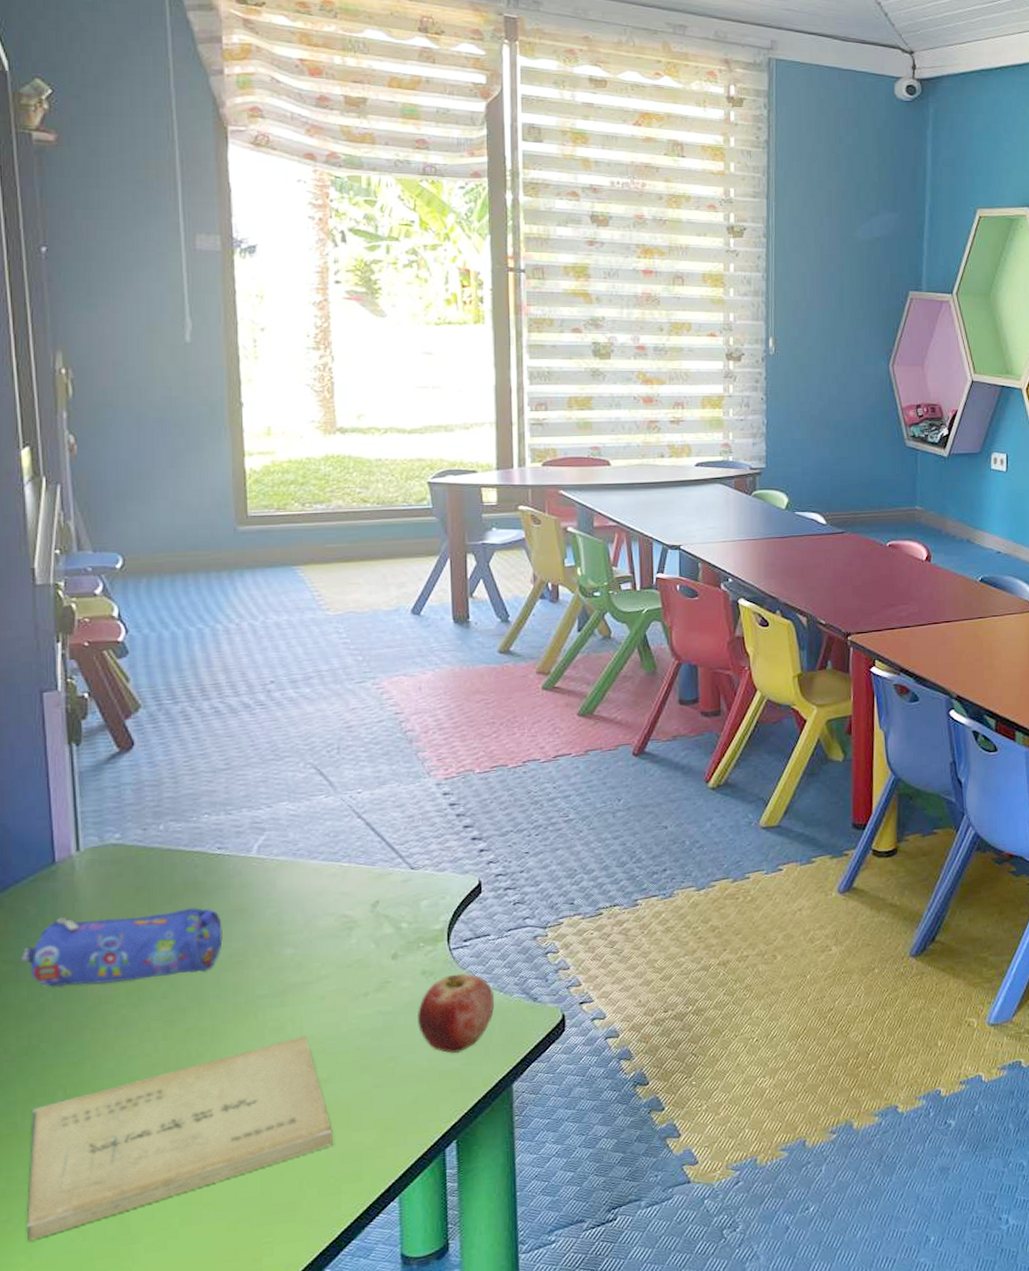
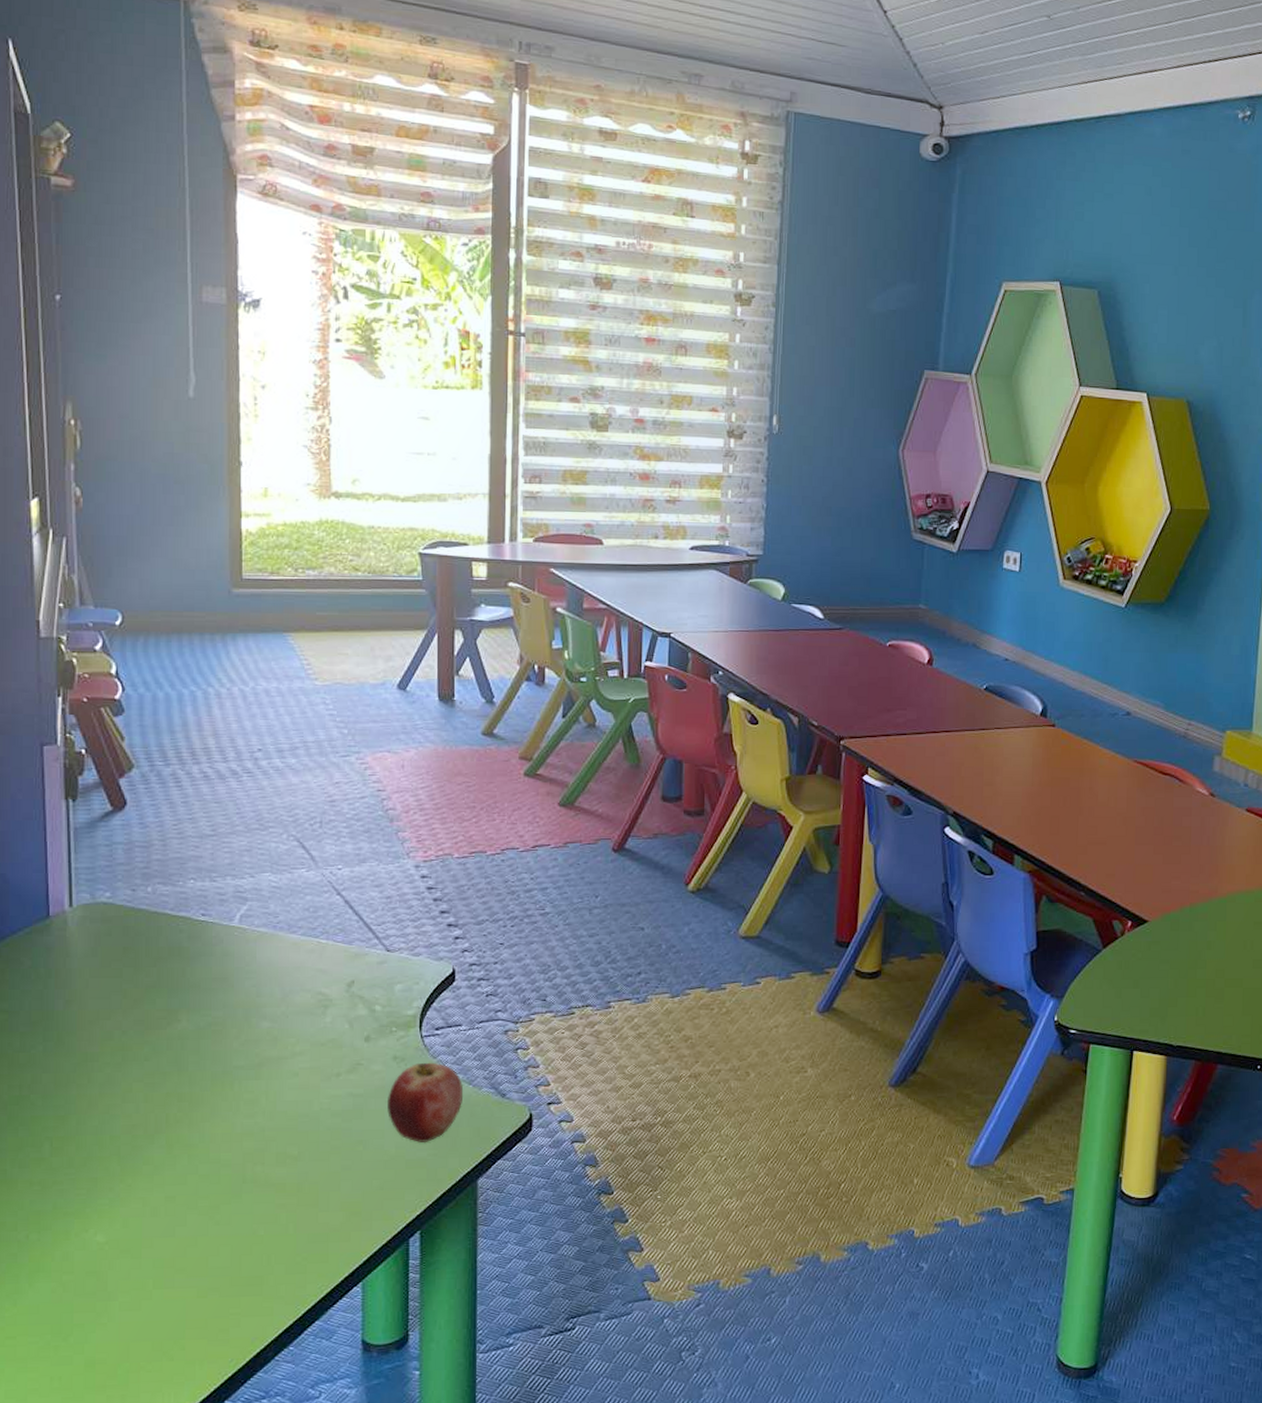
pencil case: present [21,906,223,987] -> none [16,971,203,1041]
book: present [26,1036,333,1241] -> none [11,1111,301,1287]

